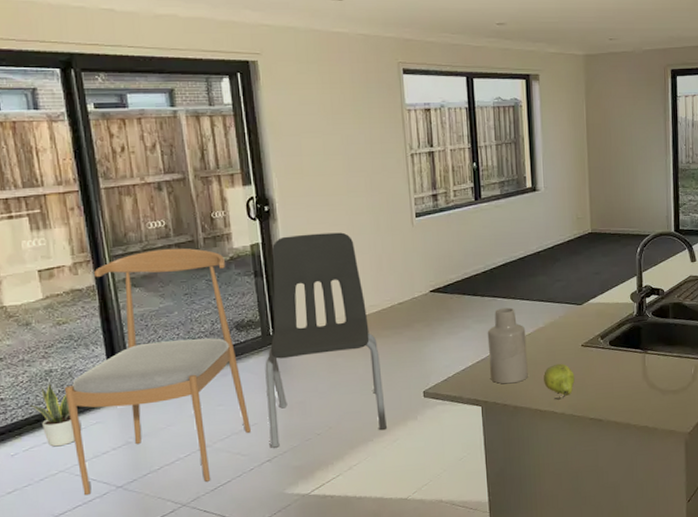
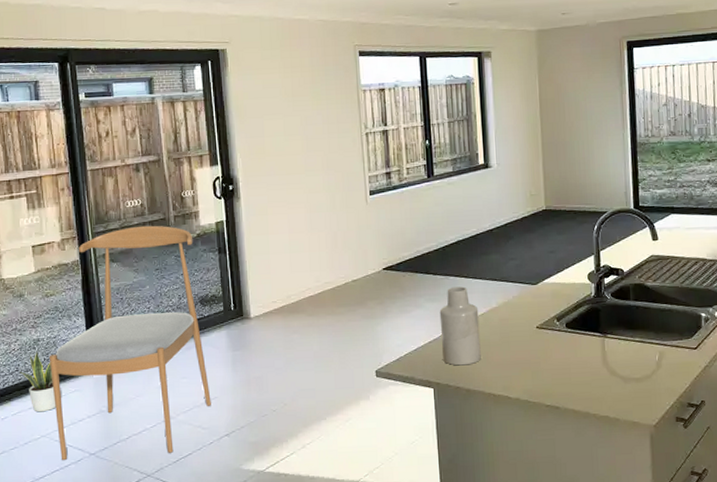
dining chair: present [265,232,388,448] -> none [226,210,341,422]
fruit: present [544,363,575,400] -> none [497,345,530,384]

